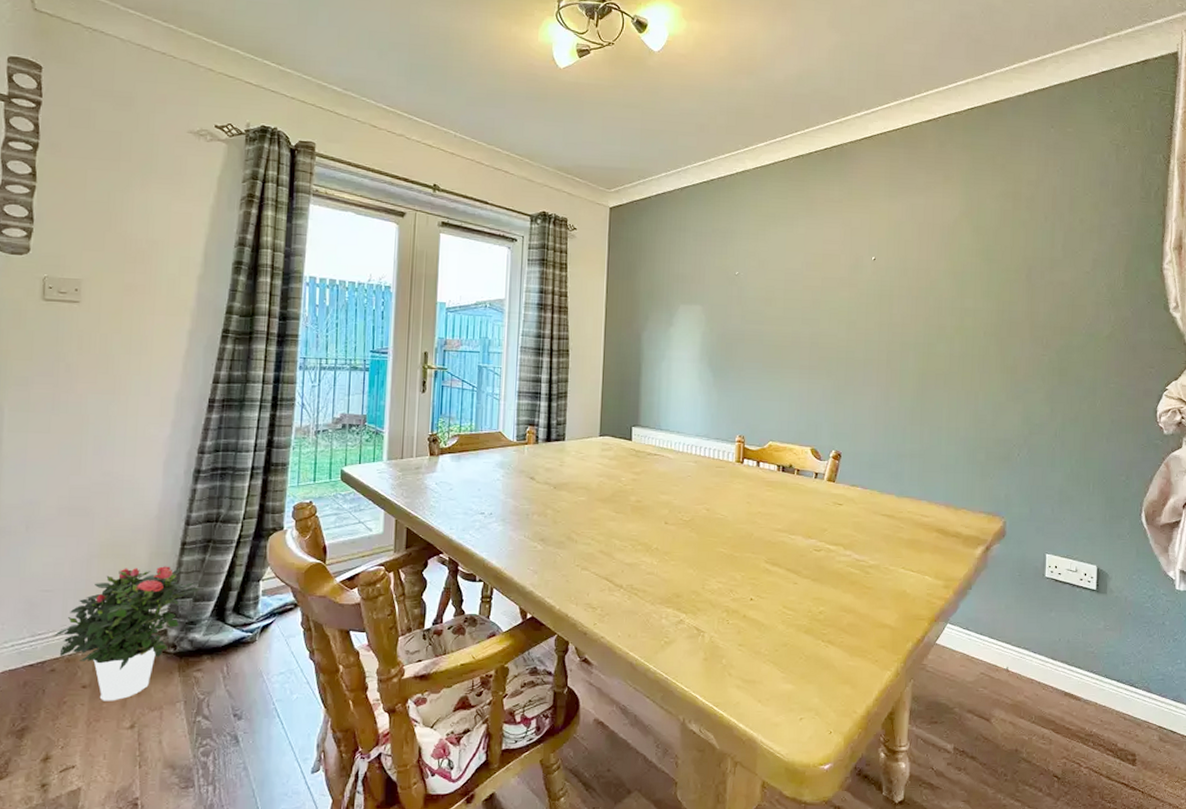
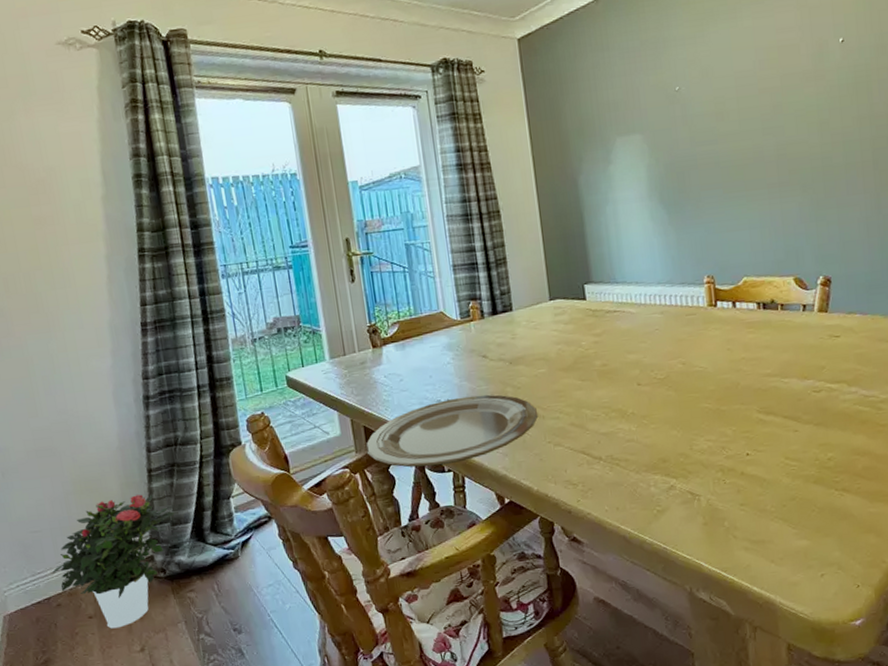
plate: none [404,513,572,575] -> present [365,394,539,468]

